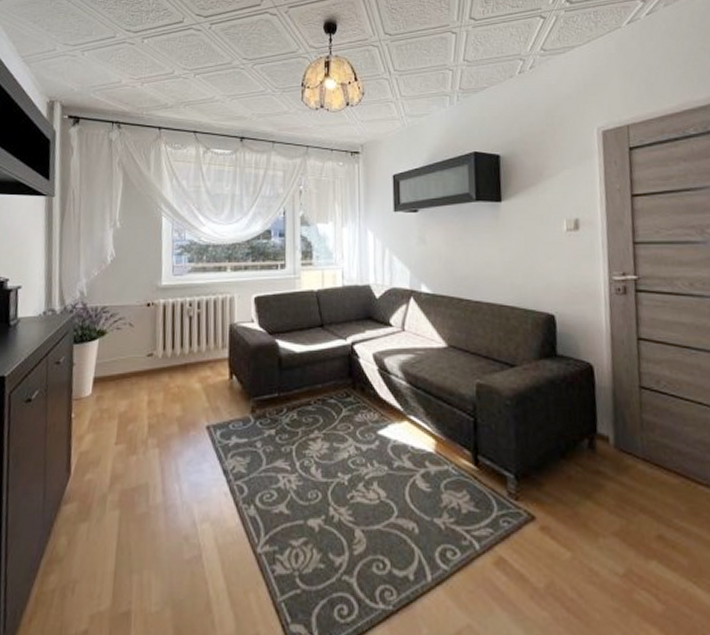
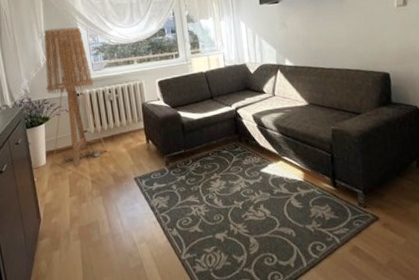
floor lamp: none [100,217,176,403] -> present [43,27,108,167]

